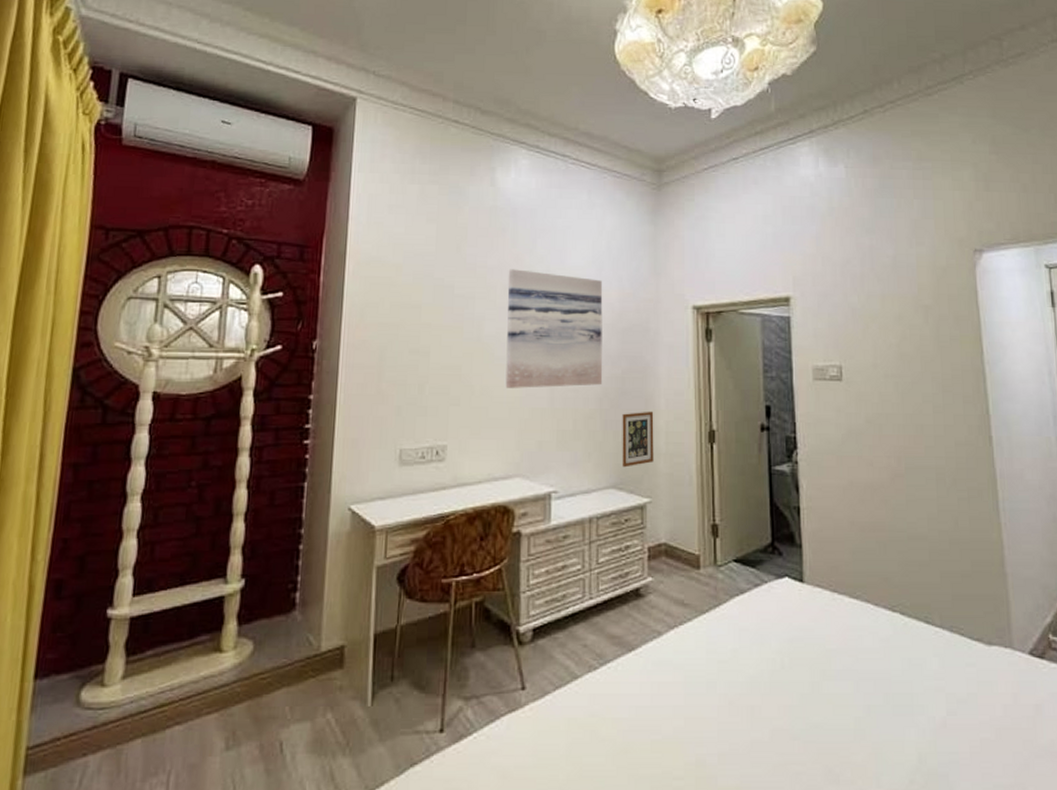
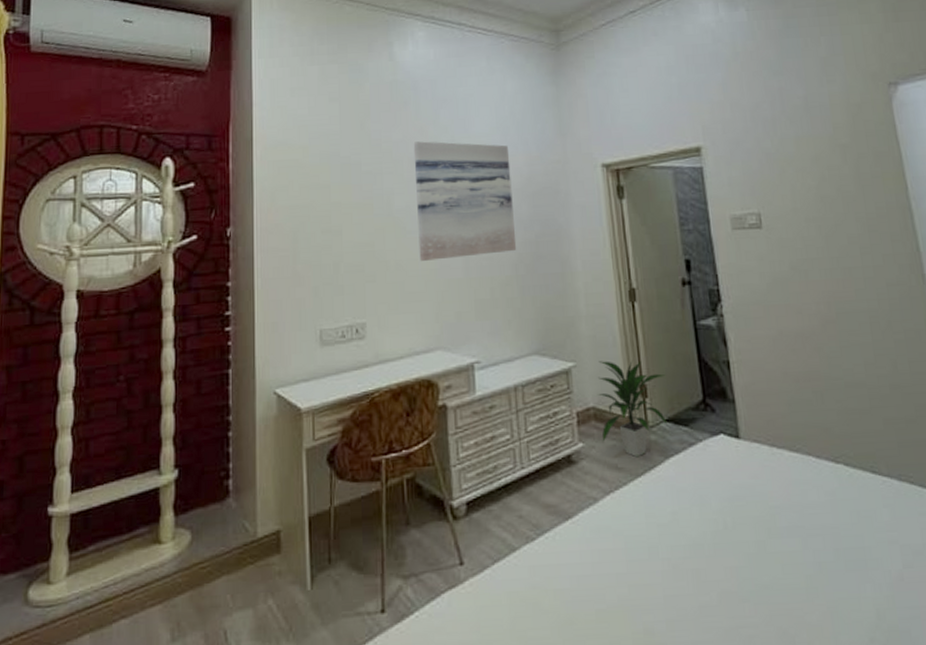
picture frame: present [622,411,654,468] -> none [539,273,575,333]
indoor plant: none [671,499,738,595] -> present [598,360,668,458]

